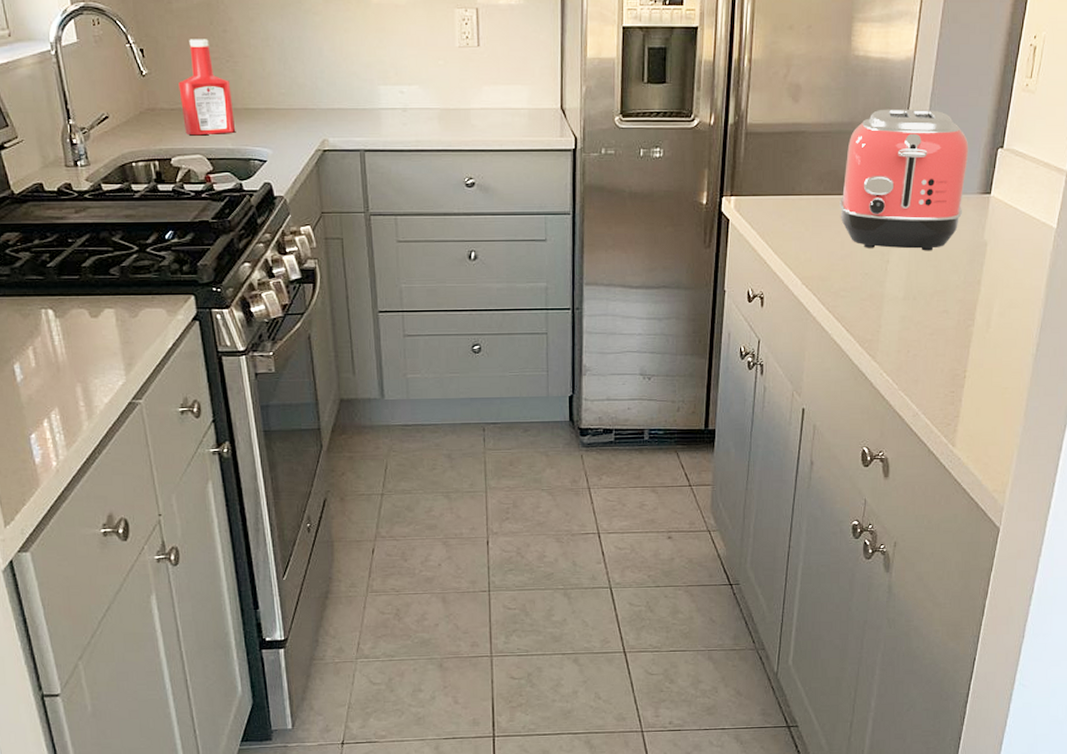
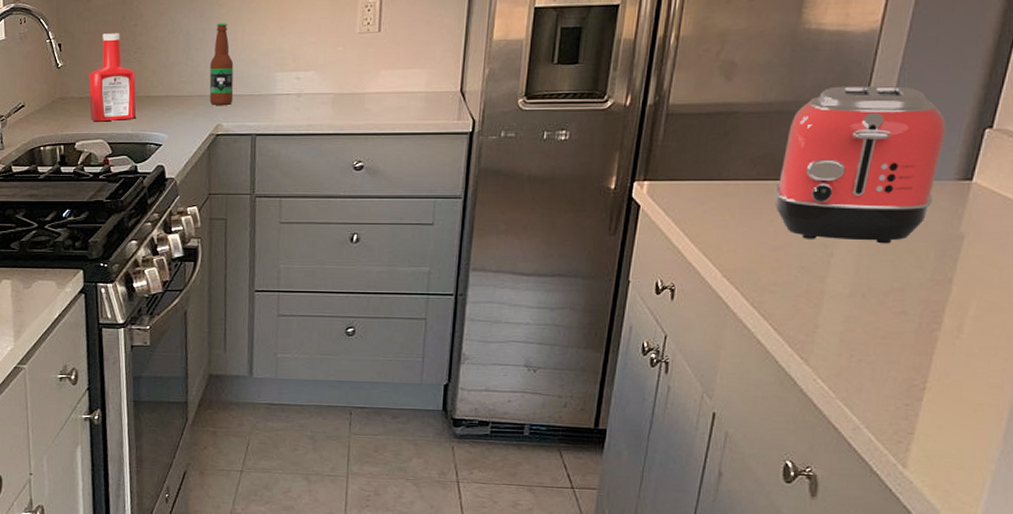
bottle: none [310,32,338,119] -> present [209,23,234,105]

